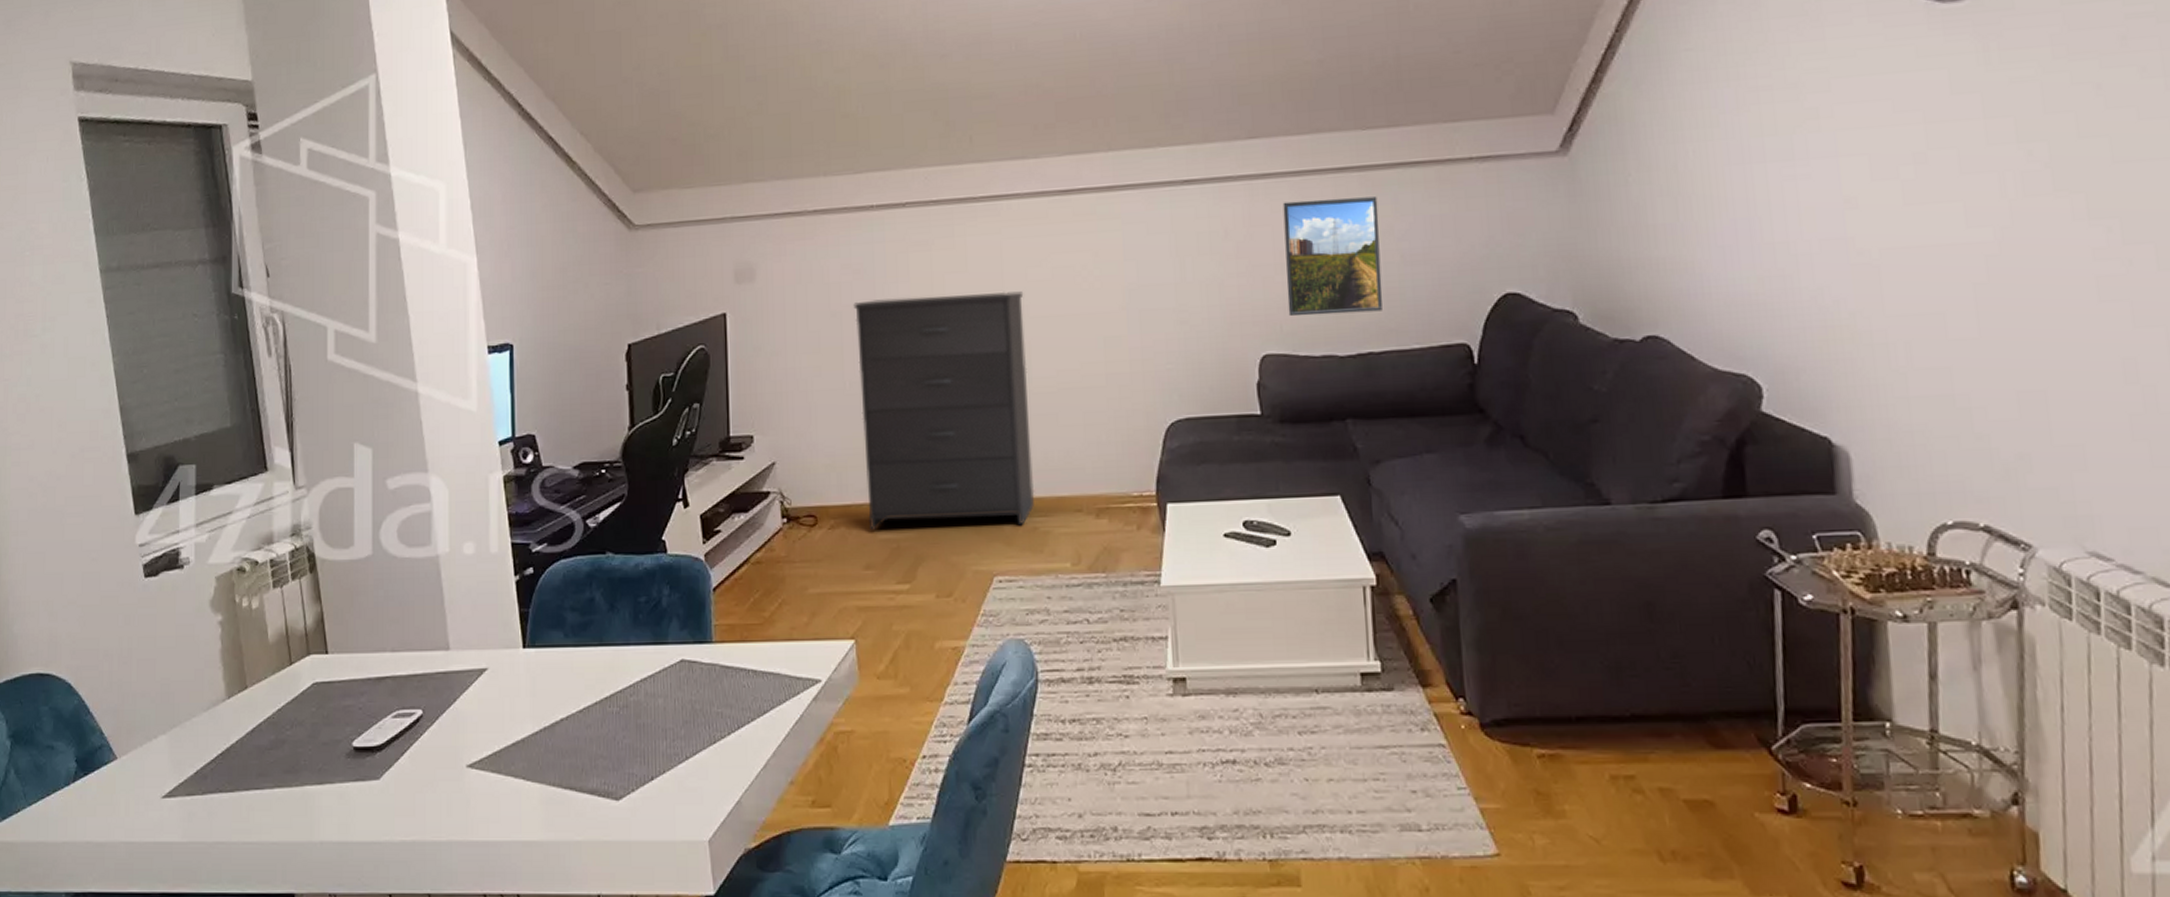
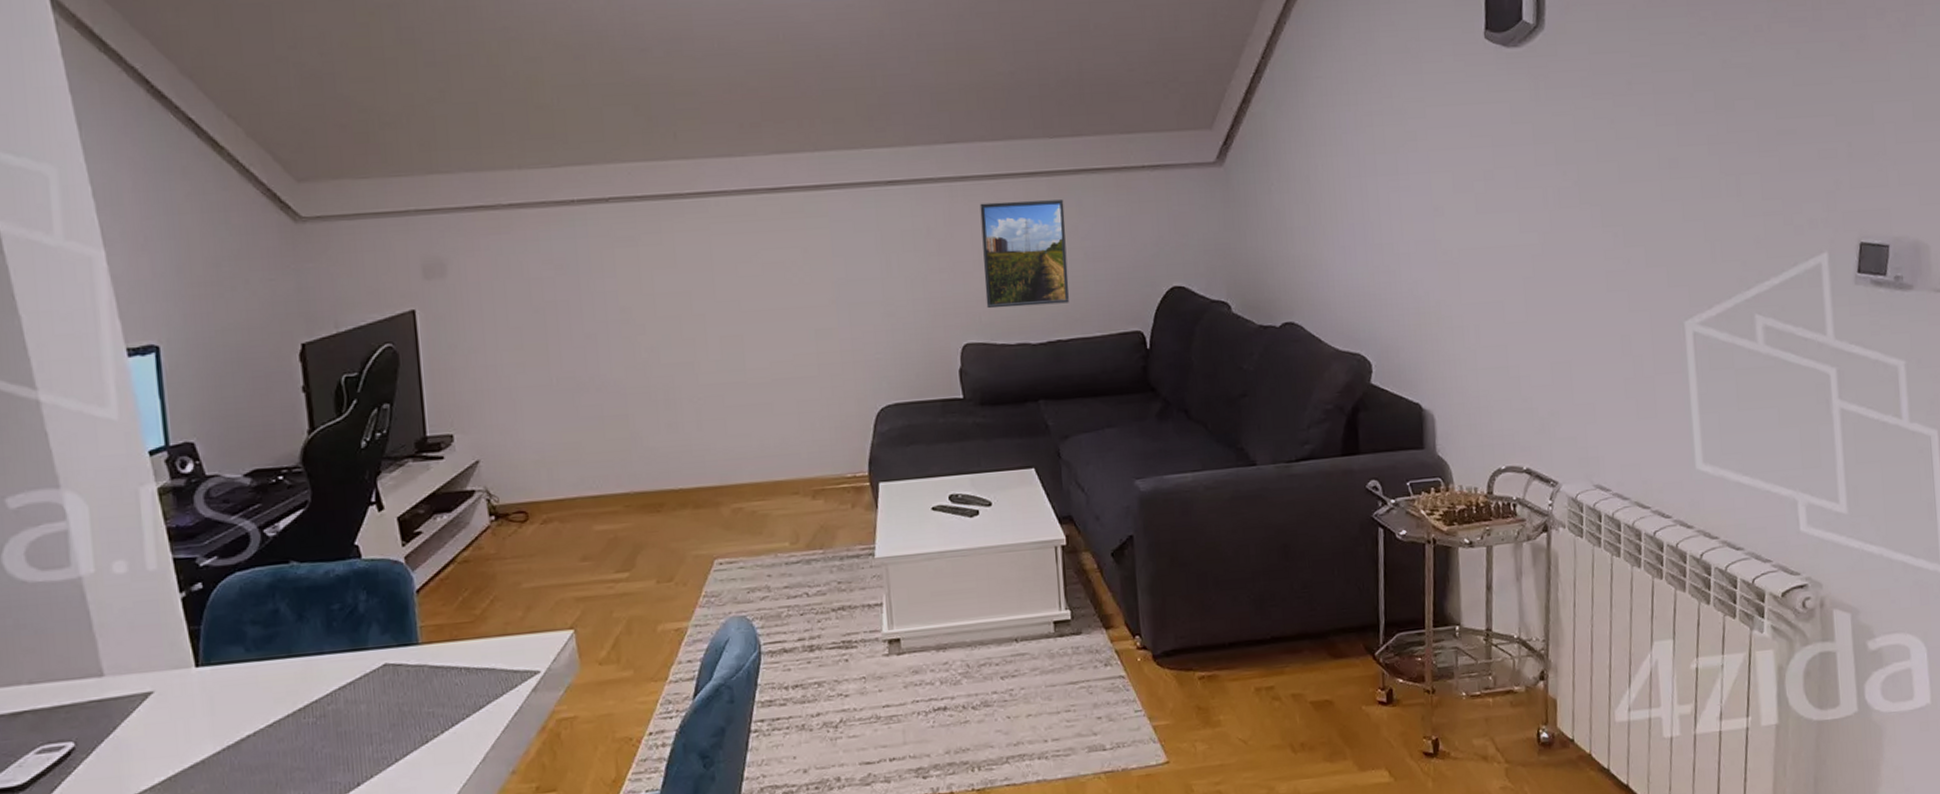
dresser: present [853,291,1035,530] -> none [557,286,752,522]

